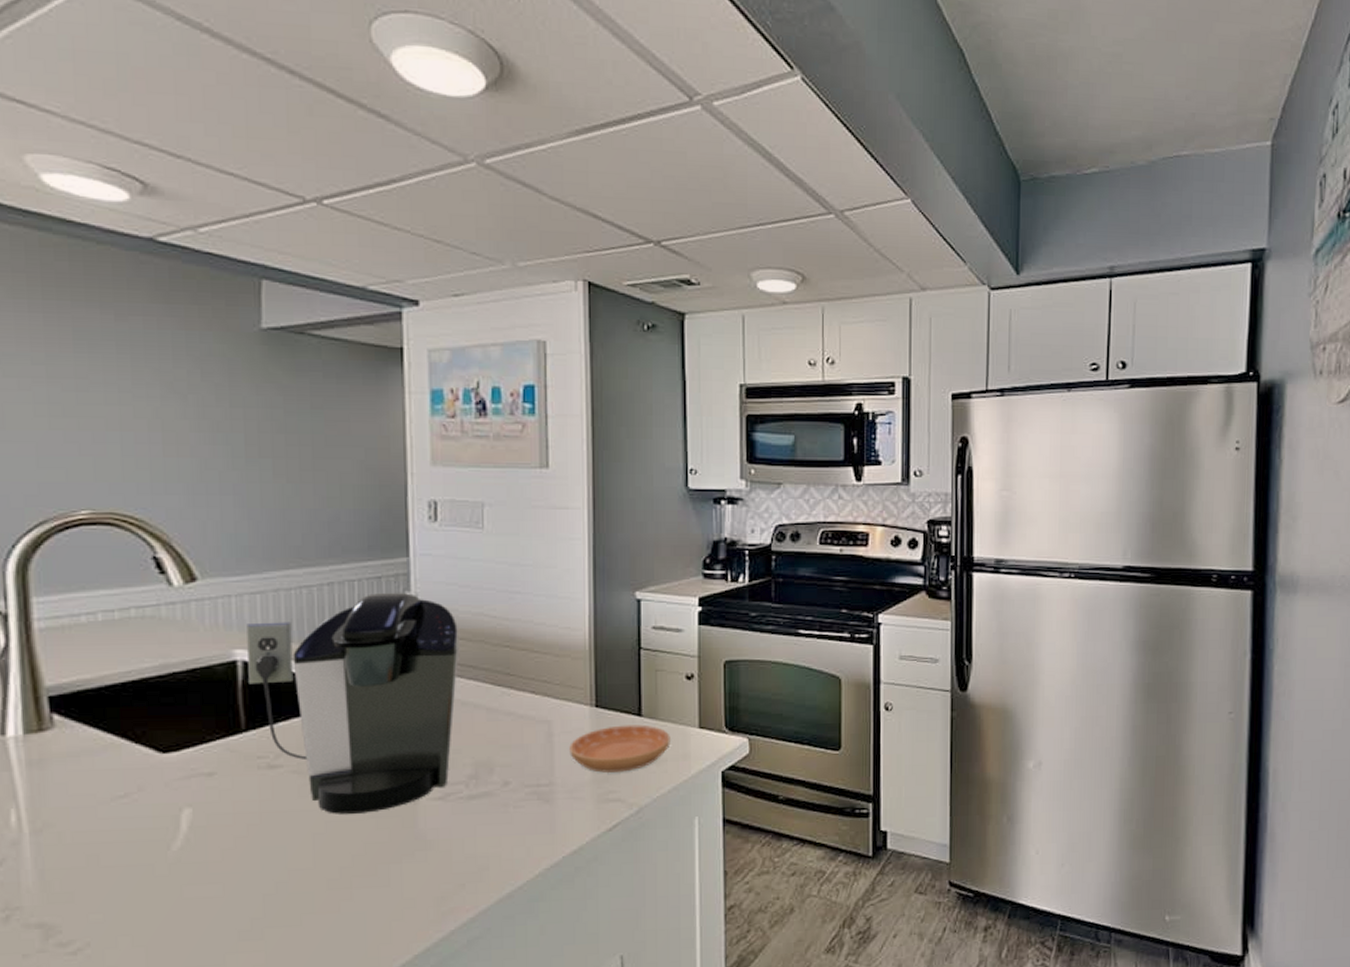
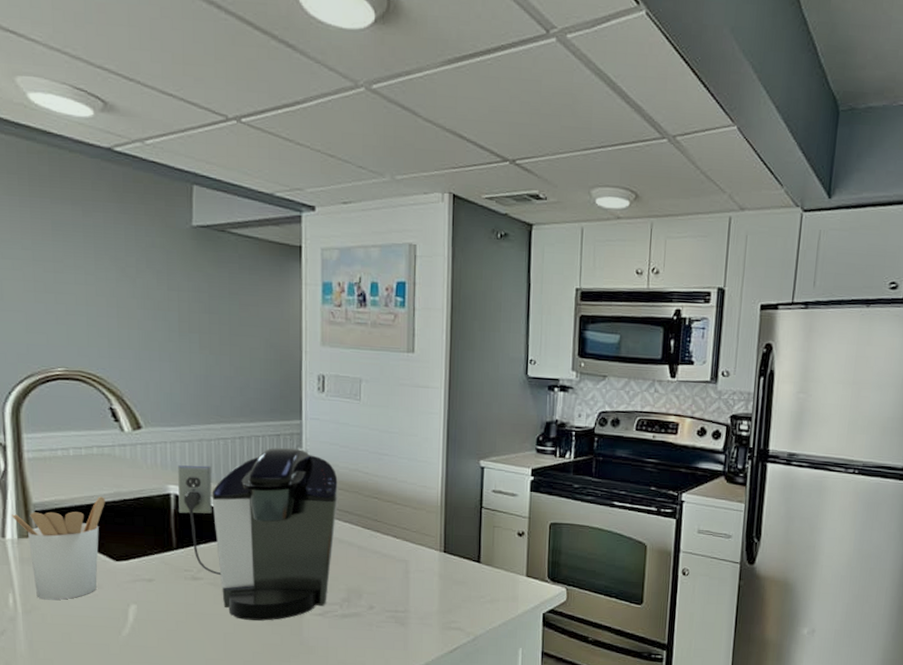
utensil holder: none [14,671,147,813] -> present [11,497,105,600]
saucer: present [569,724,670,773] -> none [422,569,503,607]

